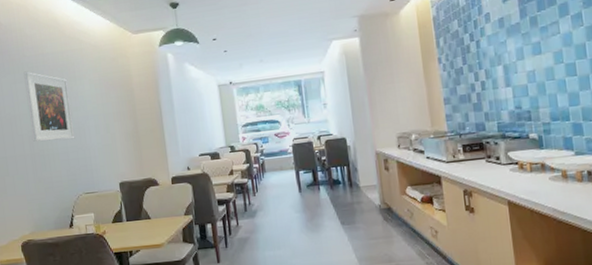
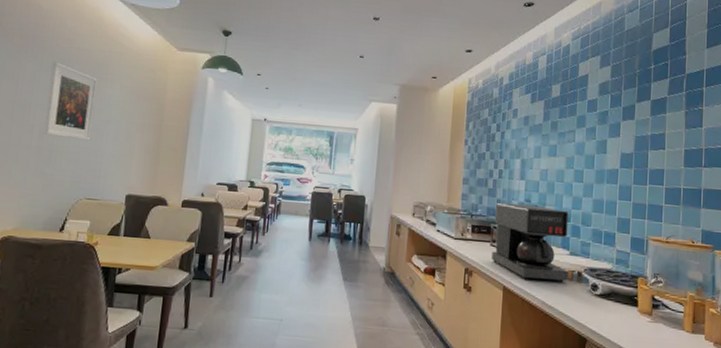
coffee maker: none [485,109,578,191] -> present [492,202,569,282]

